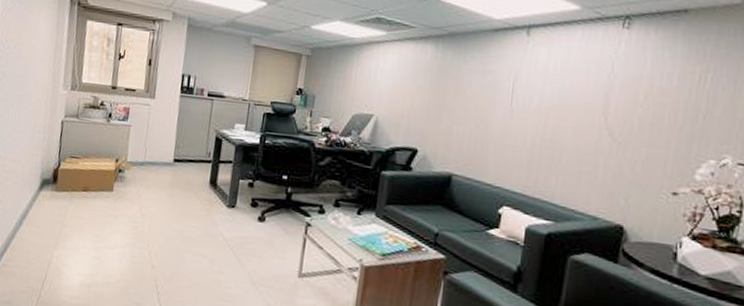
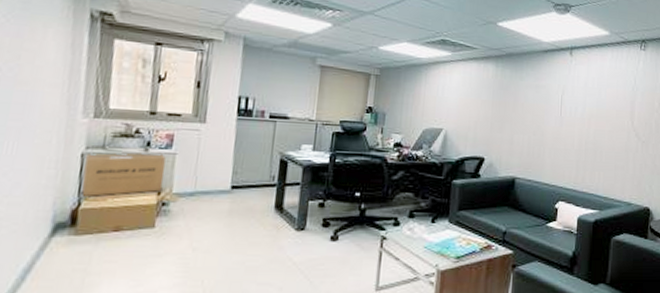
box: none [61,121,123,160] -> present [81,152,166,198]

